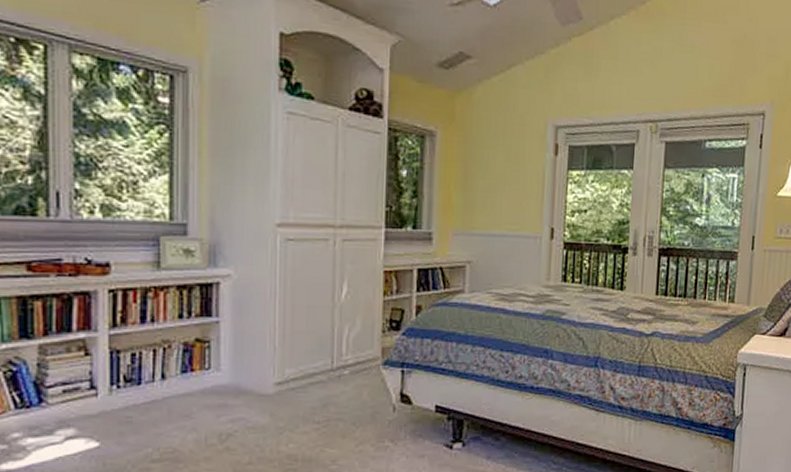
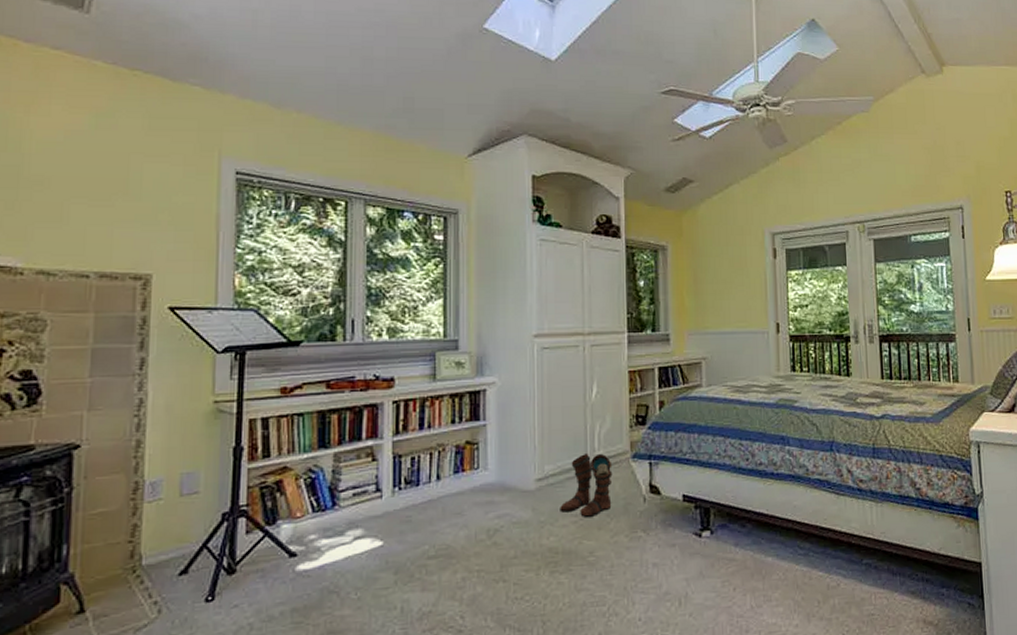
boots: none [301,358,361,426] -> present [560,453,613,518]

